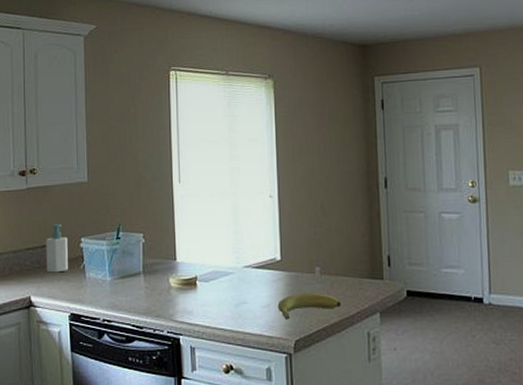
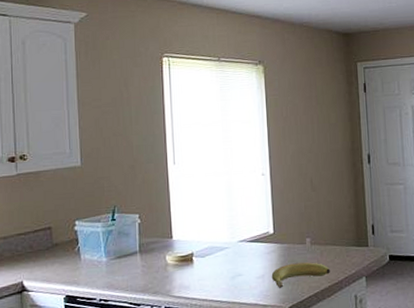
soap bottle: present [46,224,68,273] -> none [38,208,62,257]

